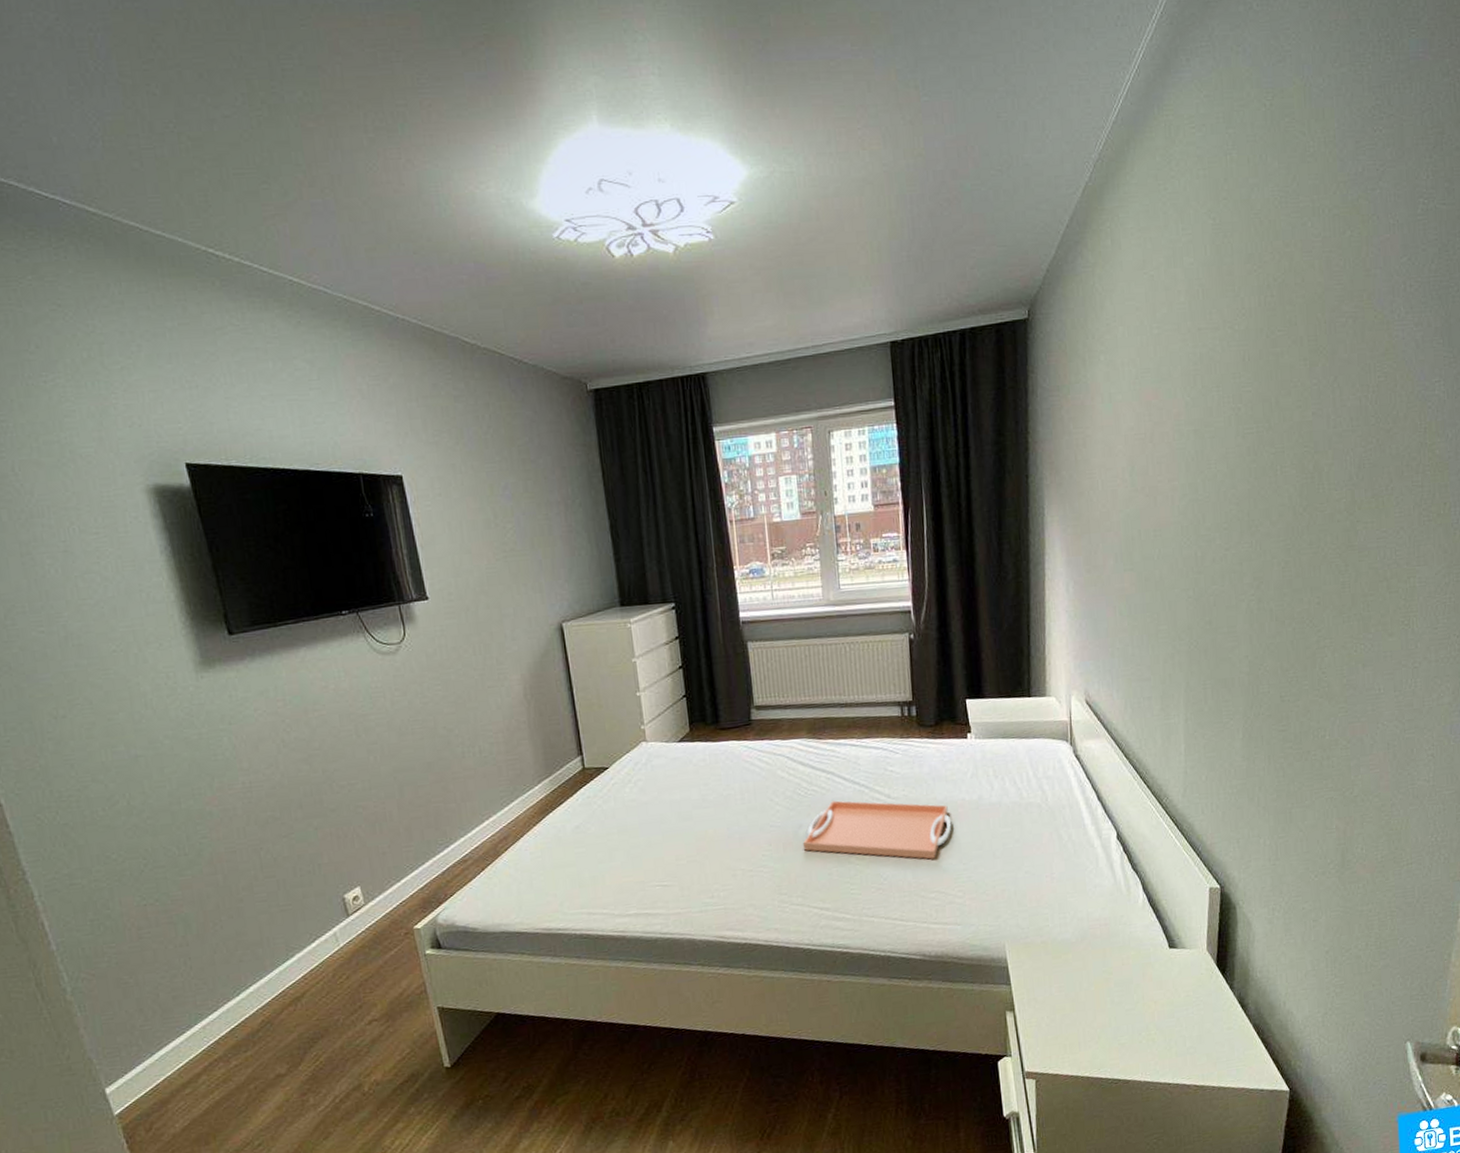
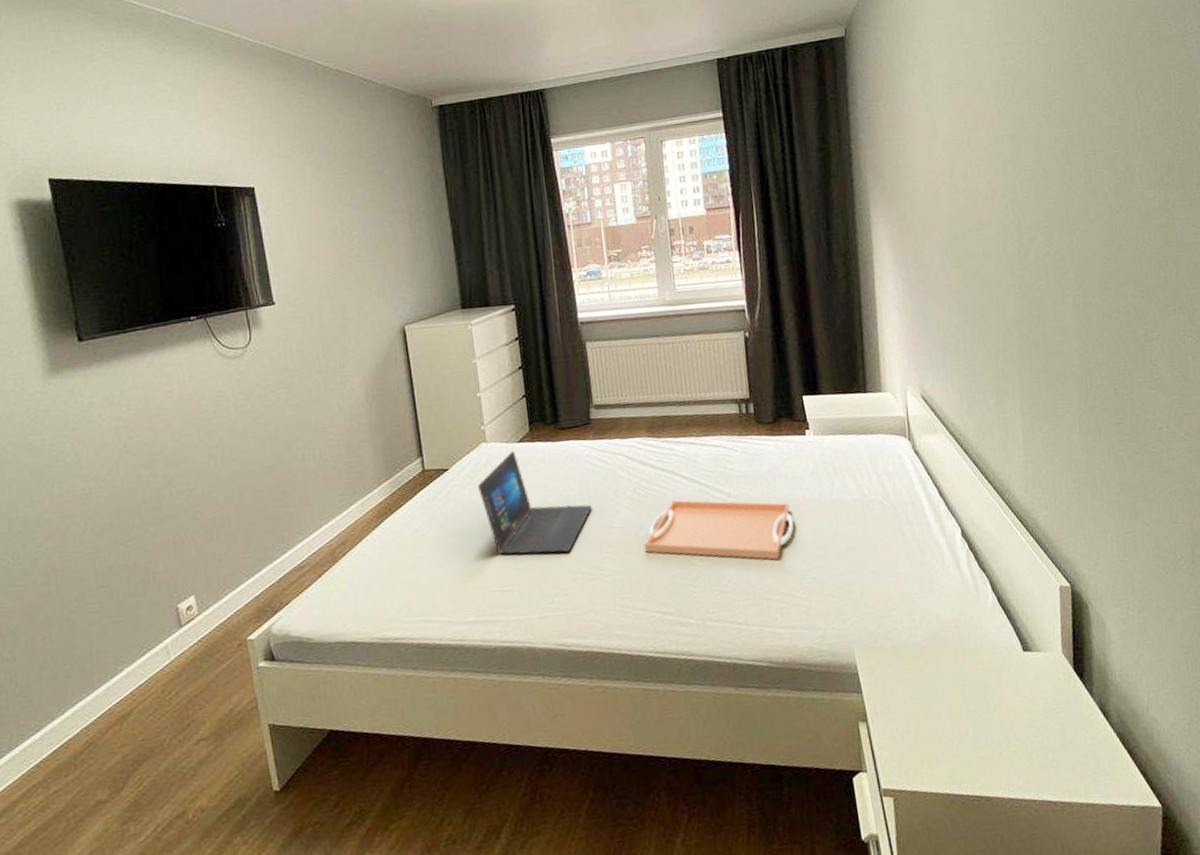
laptop: none [638,750,752,851] -> present [478,450,592,555]

